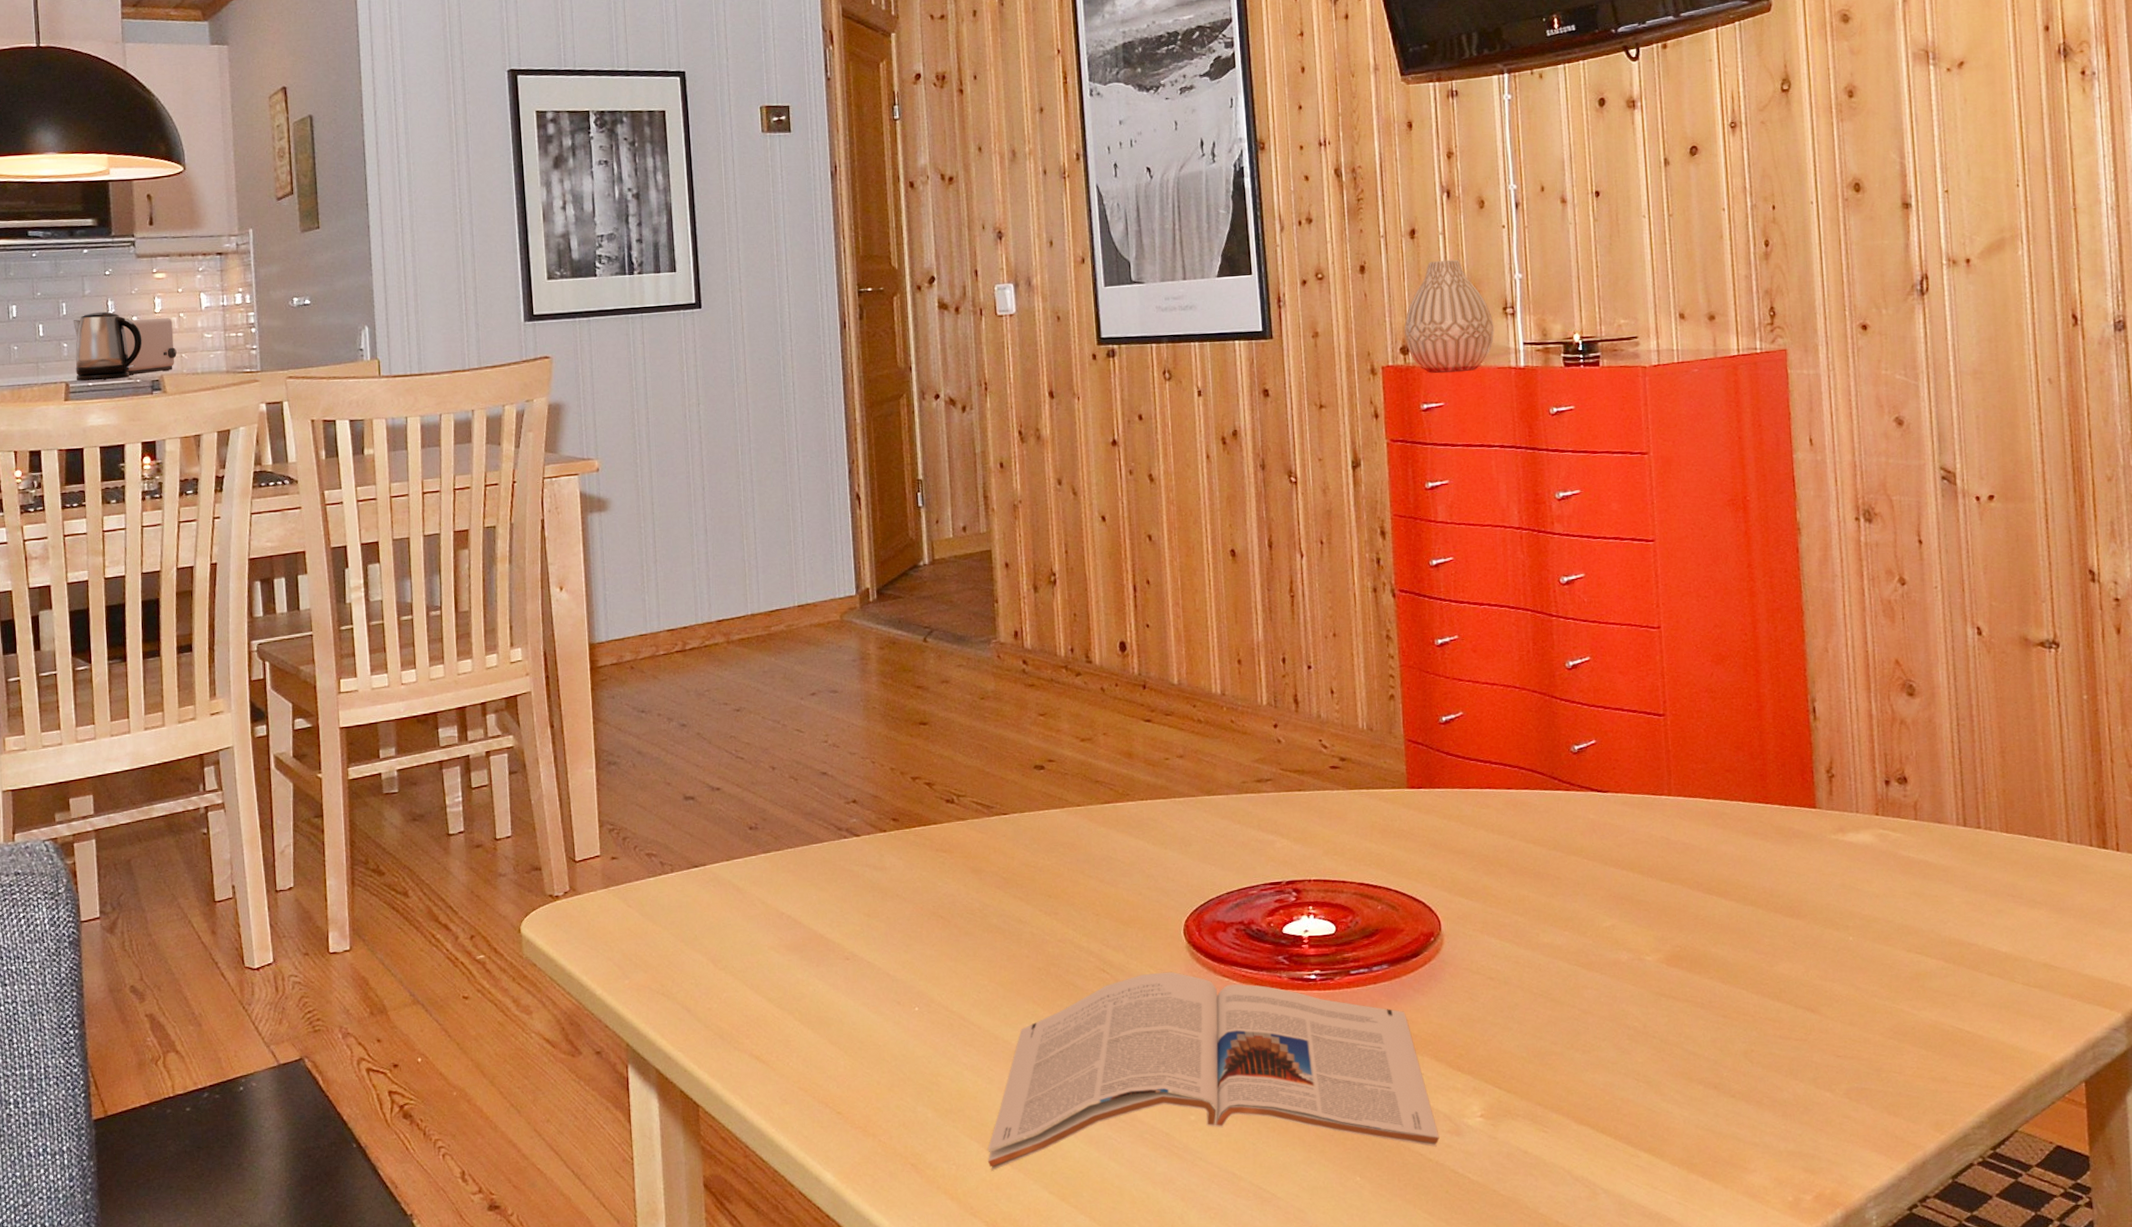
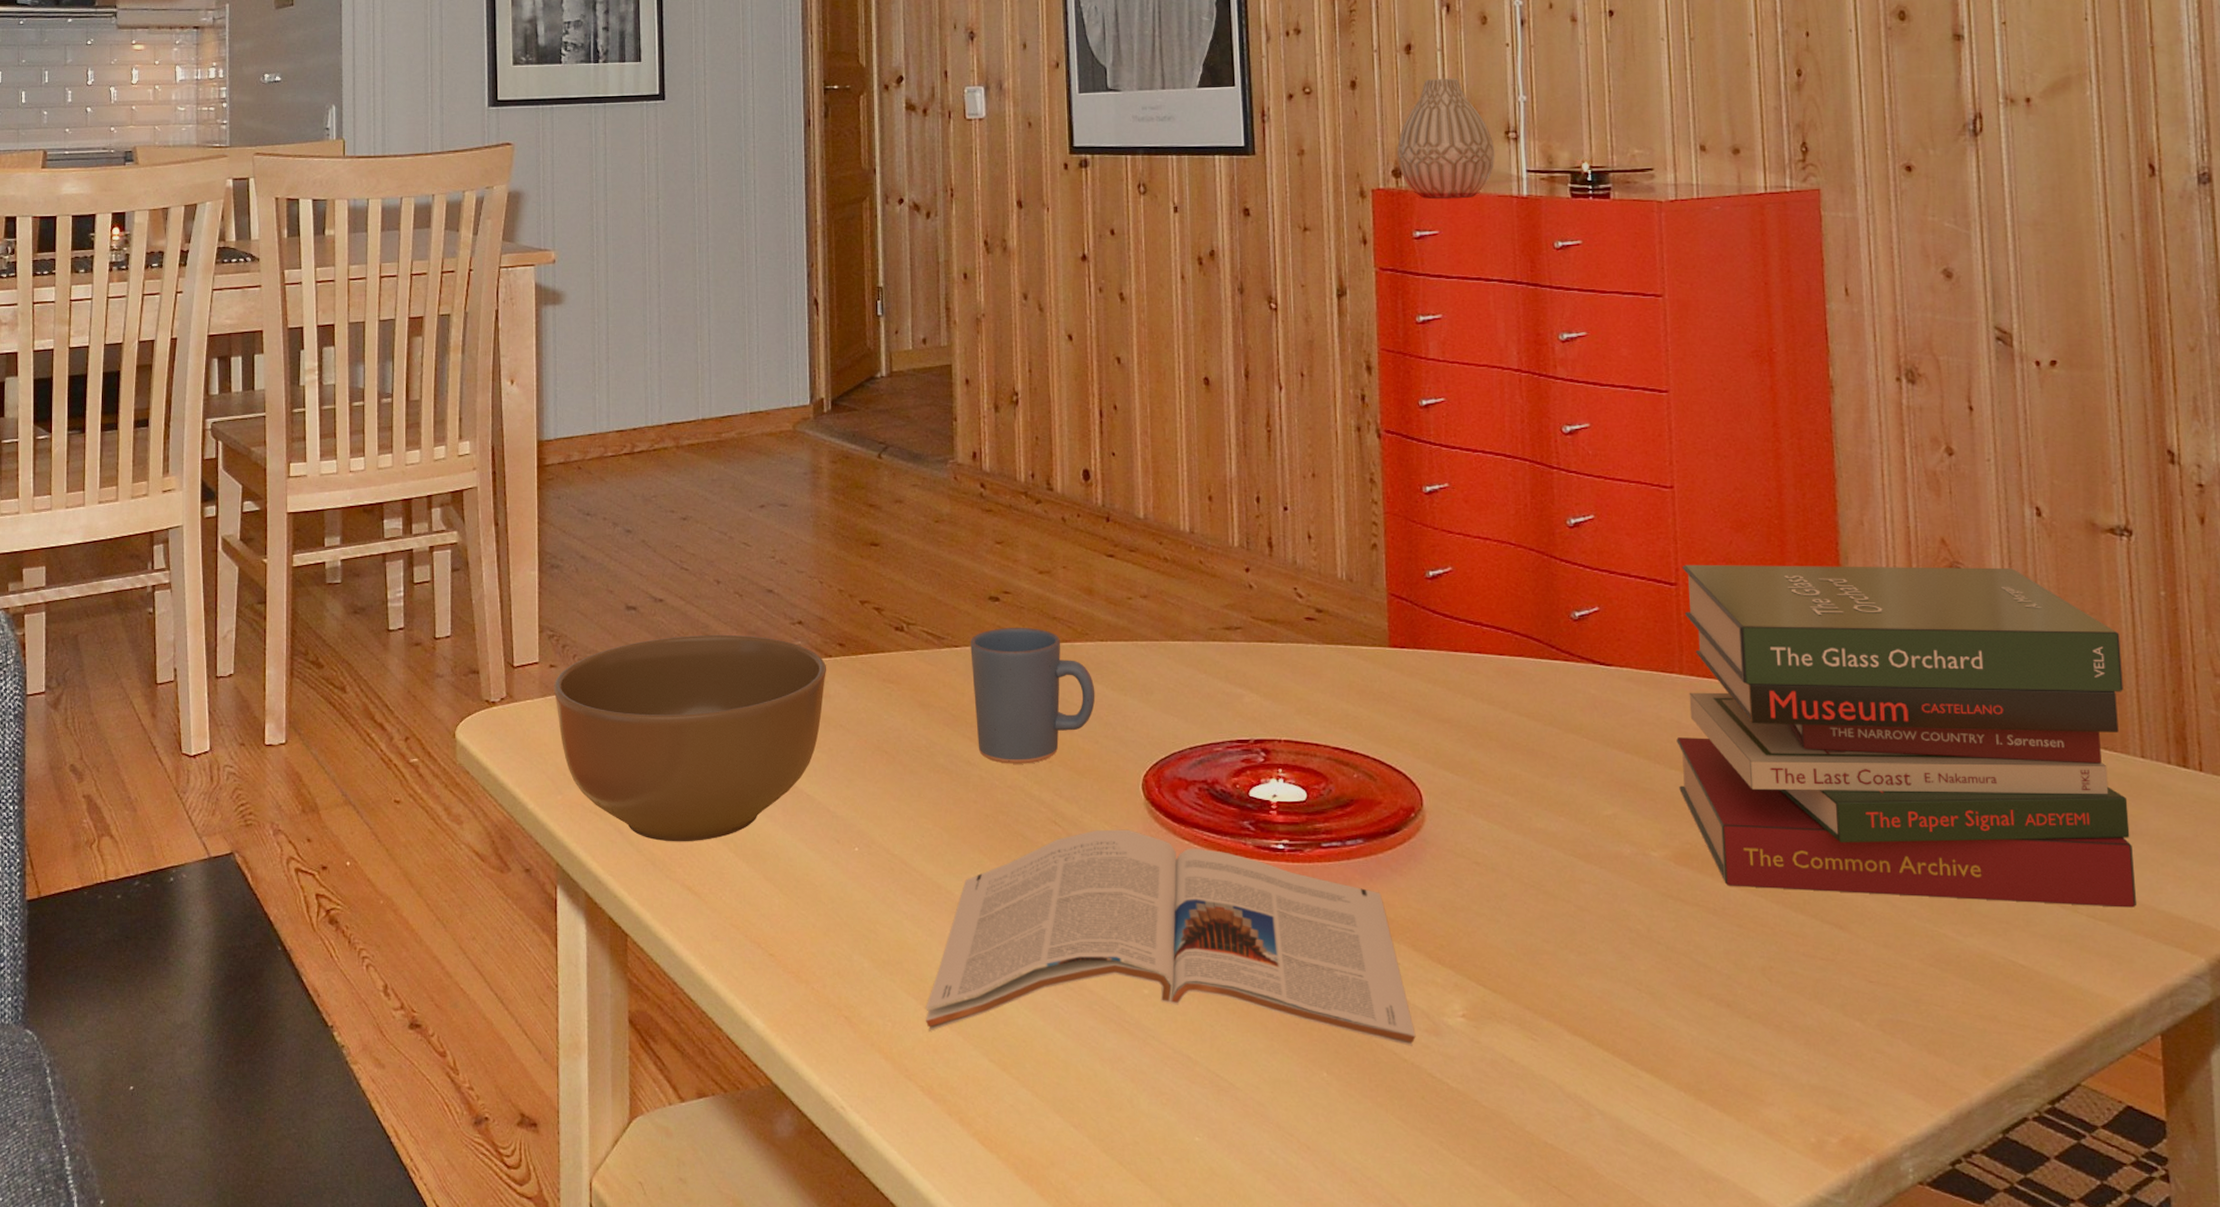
kettle: present [74,311,142,382] -> none [54,81,118,150]
toaster: present [123,318,177,376] -> none [101,89,150,146]
bowl: none [615,817,882,1016] -> present [553,634,826,842]
mug: none [1018,792,1138,920] -> present [970,628,1096,764]
books: none [1666,682,2064,982] -> present [1676,564,2136,908]

